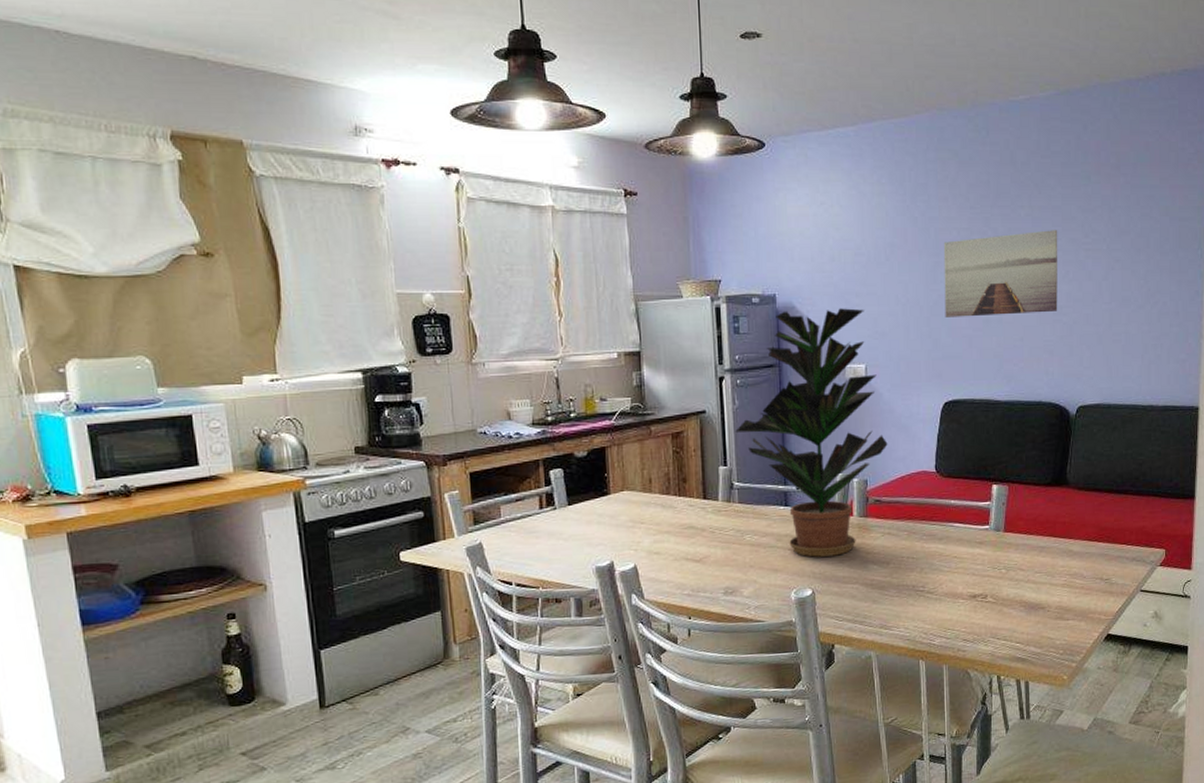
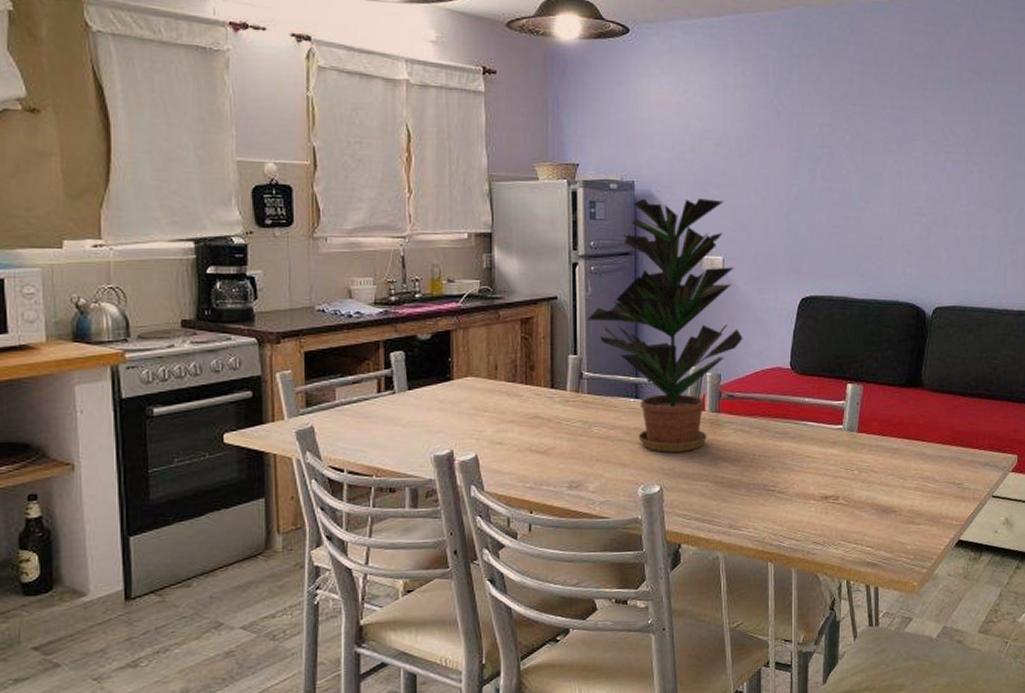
wall art: present [943,230,1058,317] -> none [805,131,919,213]

